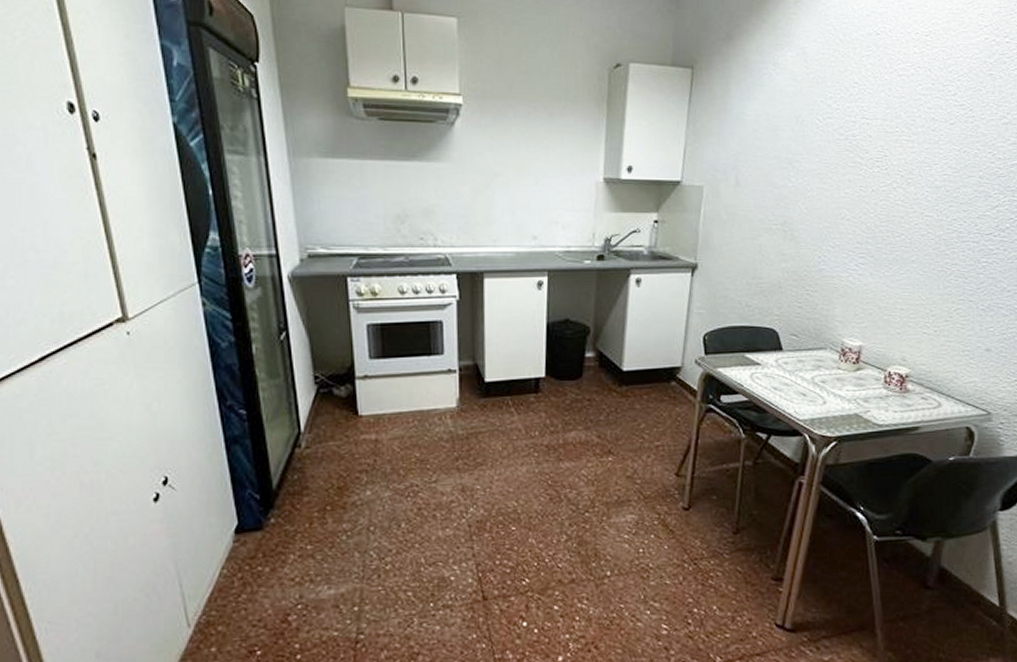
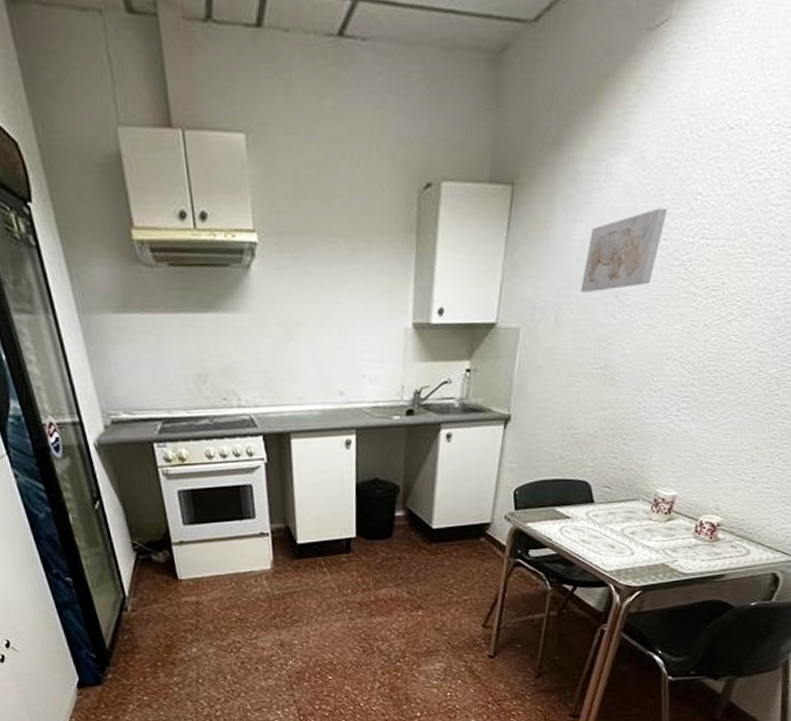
wall art: none [757,92,830,158] -> present [580,208,668,292]

